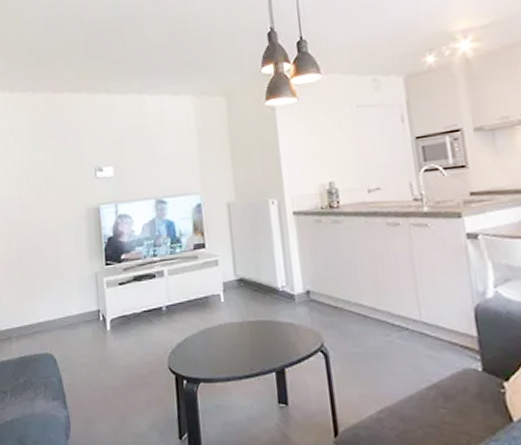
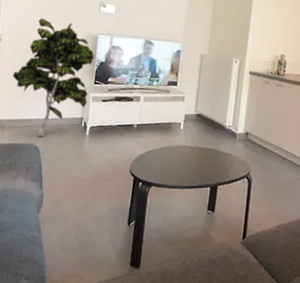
indoor plant: none [11,198,102,343] -> present [12,18,94,137]

